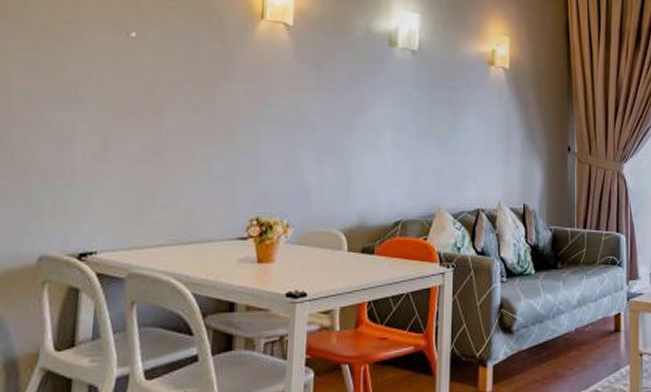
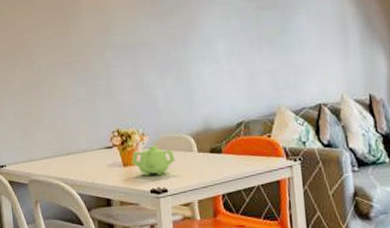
teapot: none [268,240,321,277] -> present [131,145,175,177]

